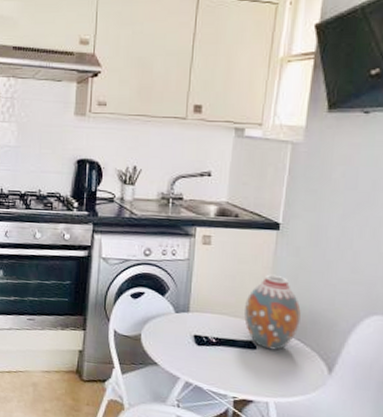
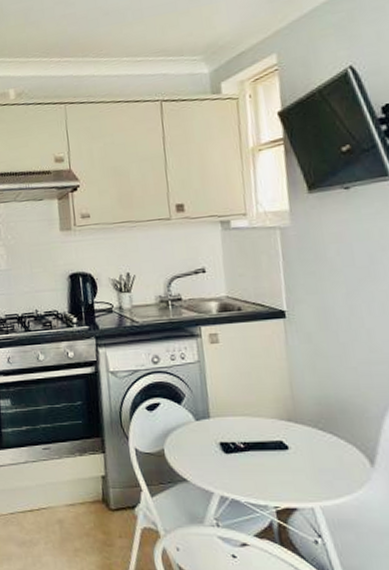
vase: present [244,275,301,350] -> none [266,366,329,448]

